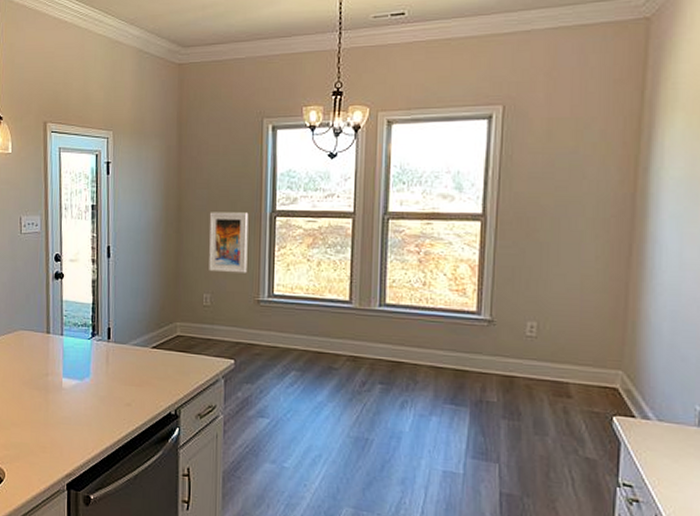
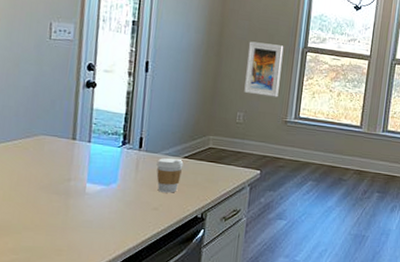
coffee cup: none [126,348,152,387] -> present [156,157,184,193]

